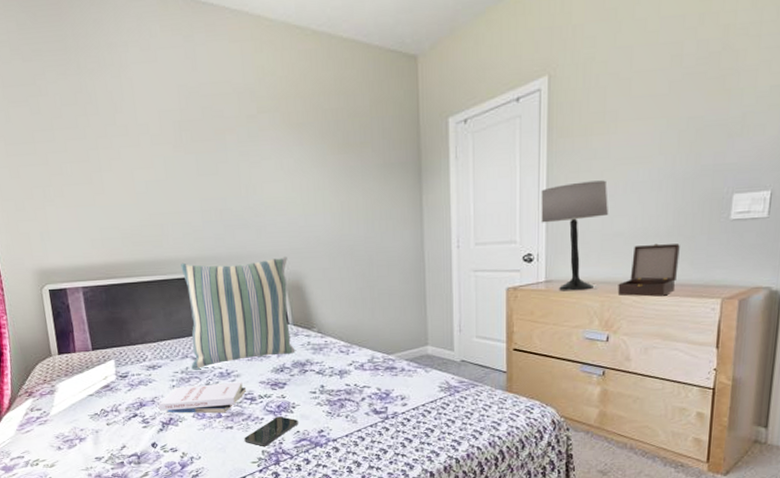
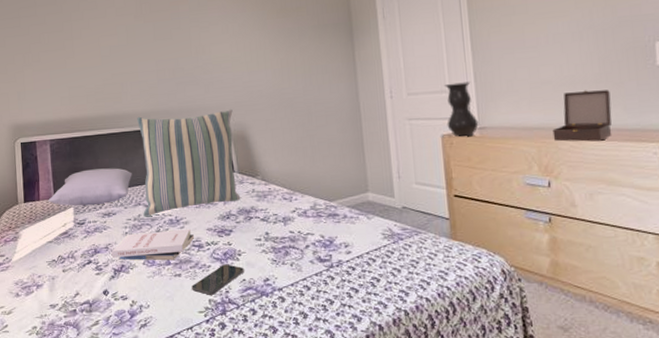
pillow: none [85,318,178,359] -> present [48,168,132,207]
vase: none [513,232,545,291] -> present [445,82,479,138]
table lamp: present [541,180,609,291] -> none [466,33,535,138]

